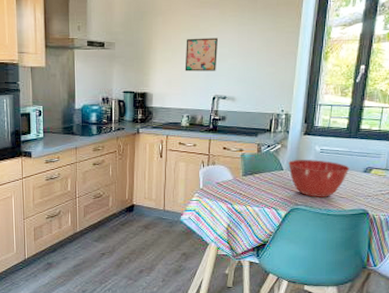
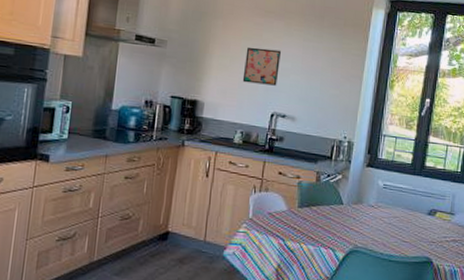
mixing bowl: present [288,160,350,197] -> none [349,194,414,240]

